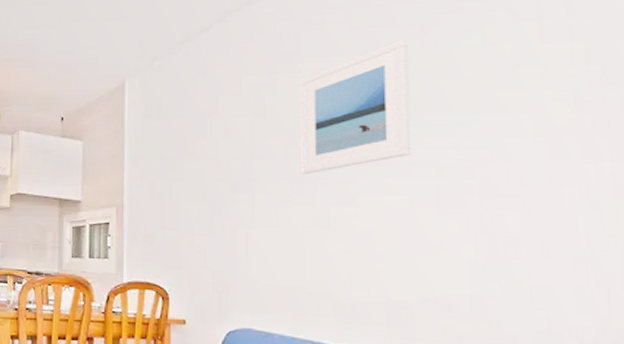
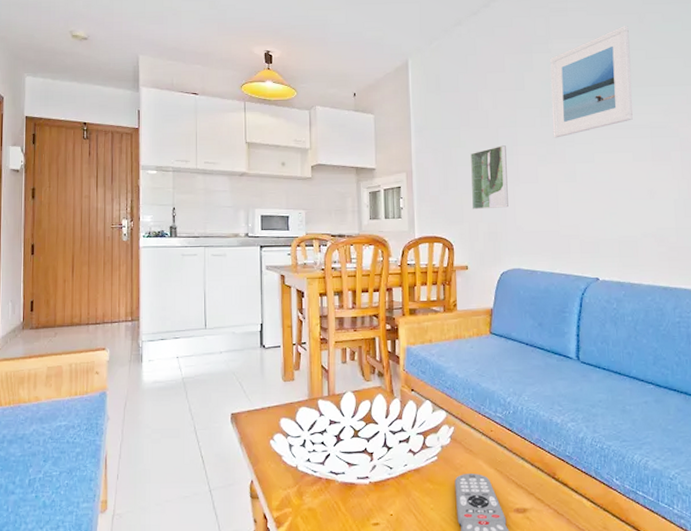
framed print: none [193,181,240,255] -> present [470,145,508,210]

